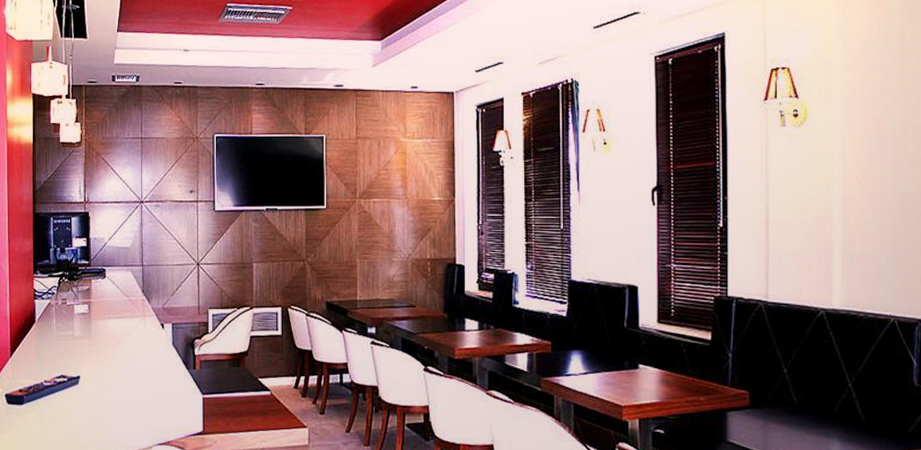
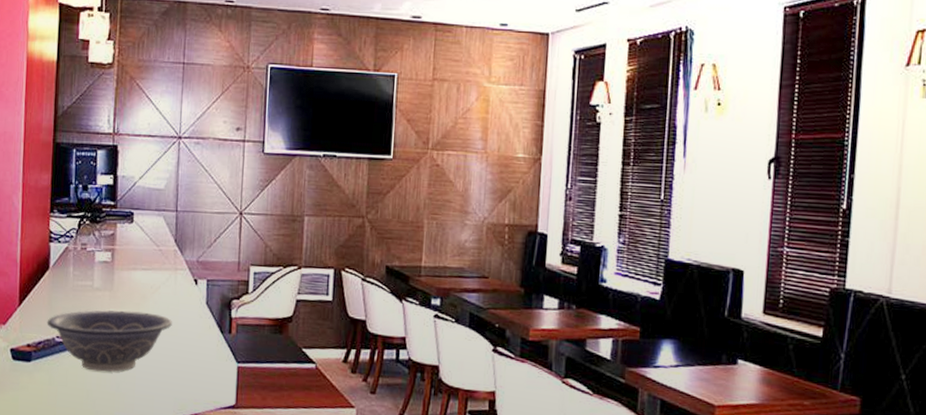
decorative bowl: none [35,355,144,410] -> present [47,310,172,372]

